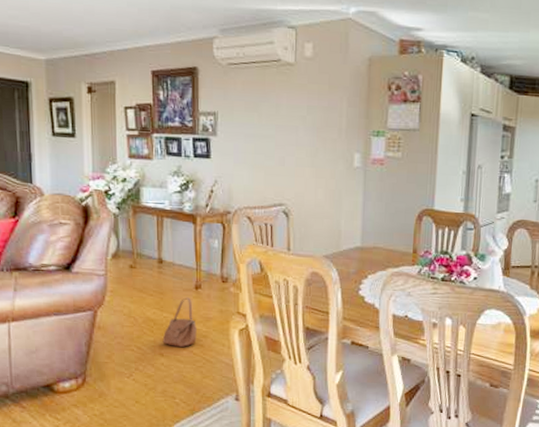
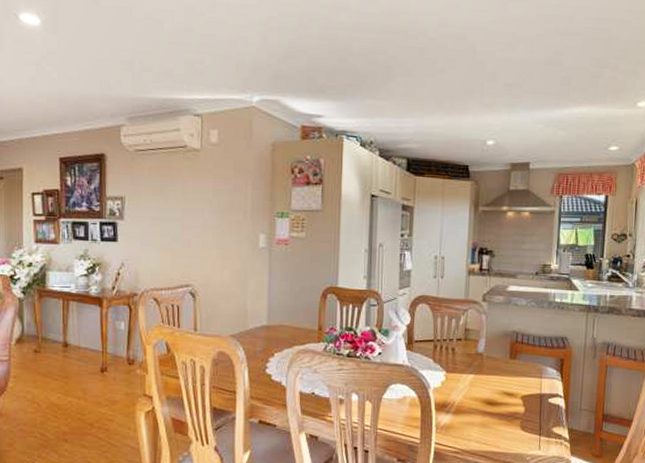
handbag: present [162,297,197,347] -> none [66,381,102,432]

